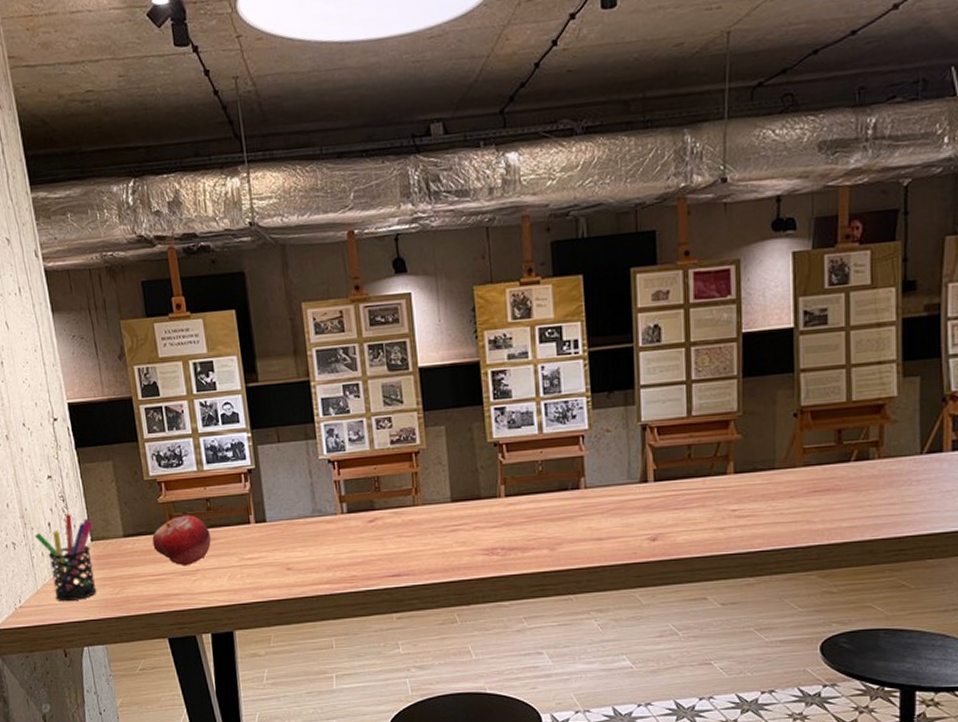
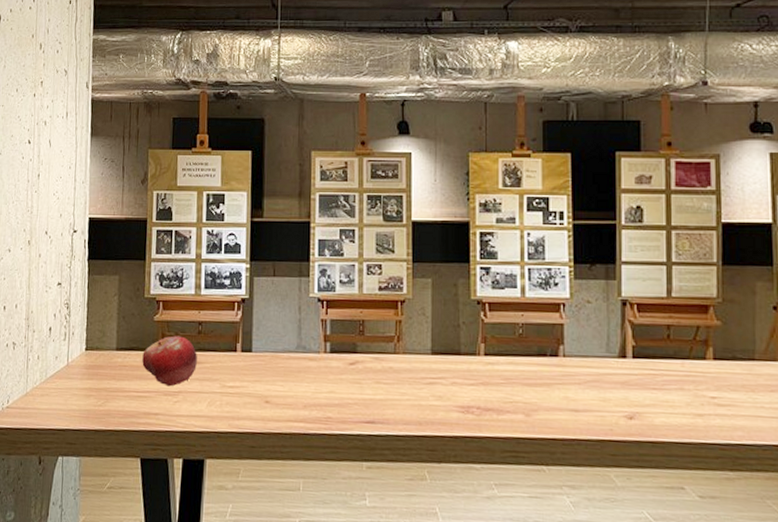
pen holder: present [35,514,97,602] -> none [35,321,90,408]

